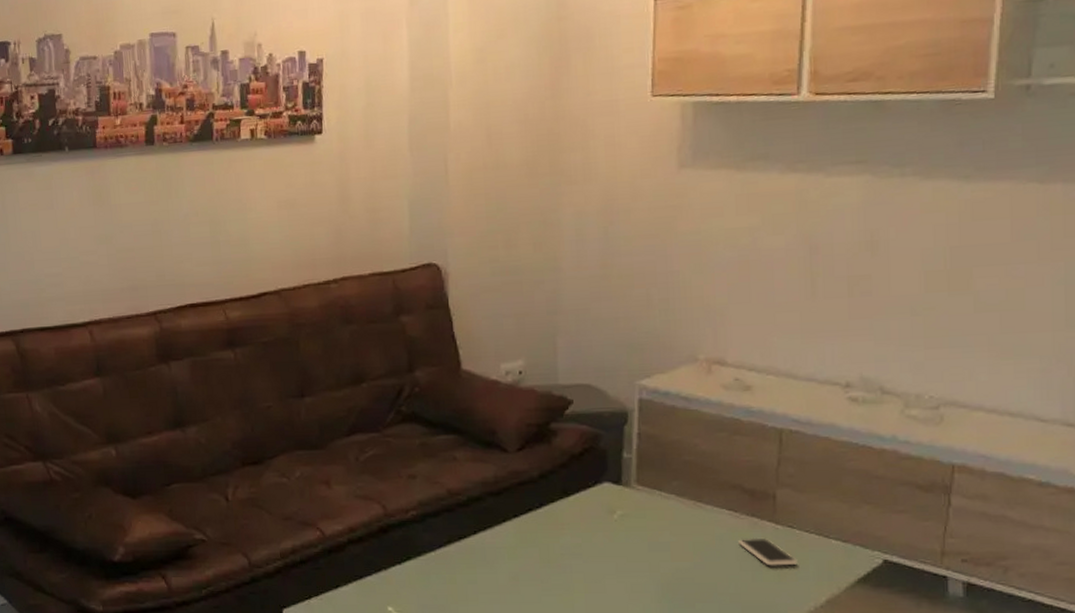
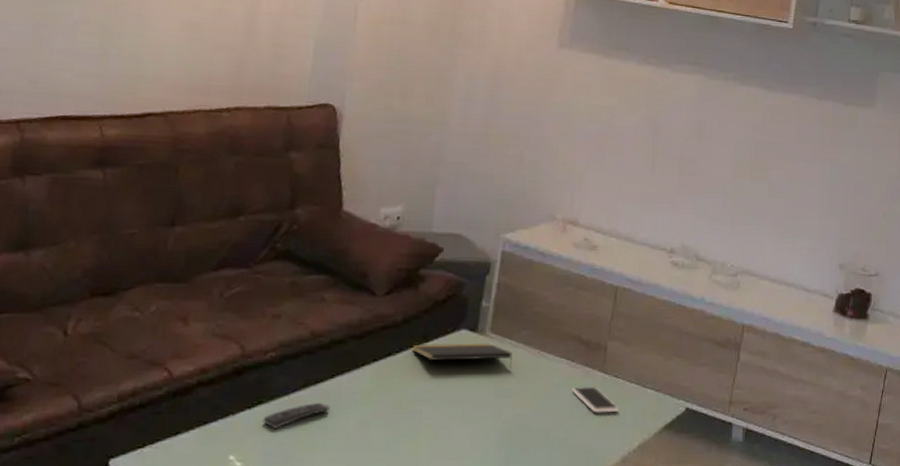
remote control: none [414,558,478,583] -> present [263,403,331,430]
notepad: none [553,495,665,522] -> present [412,343,512,370]

